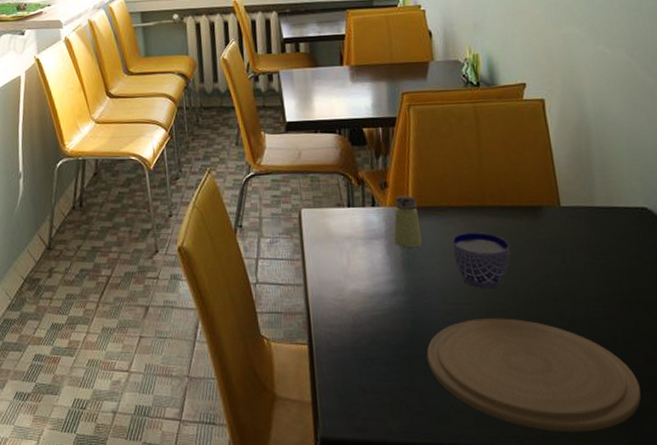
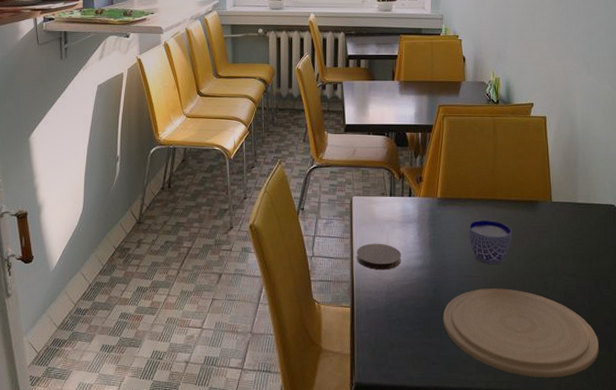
coaster: none [310,265,369,299] -> present [356,243,402,271]
saltshaker: present [394,195,422,248] -> none [424,189,446,231]

